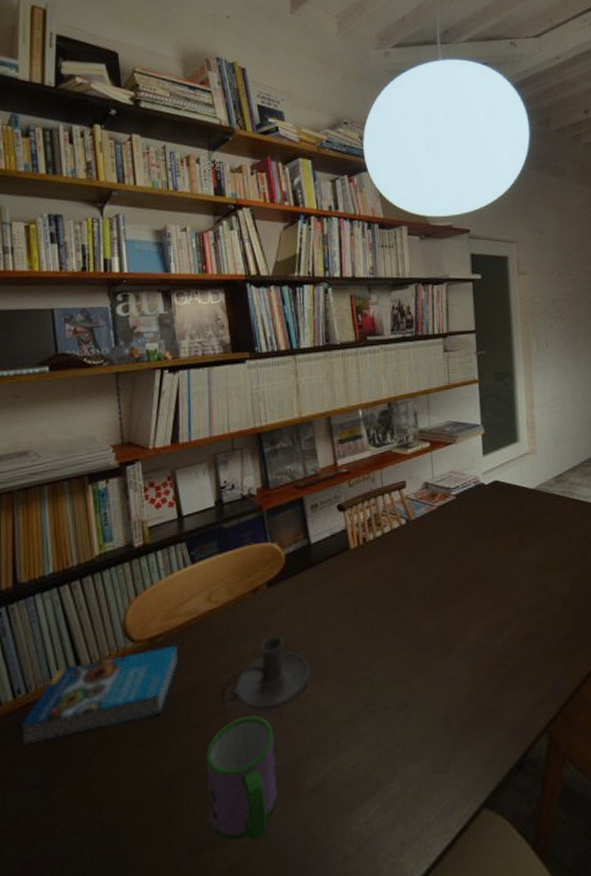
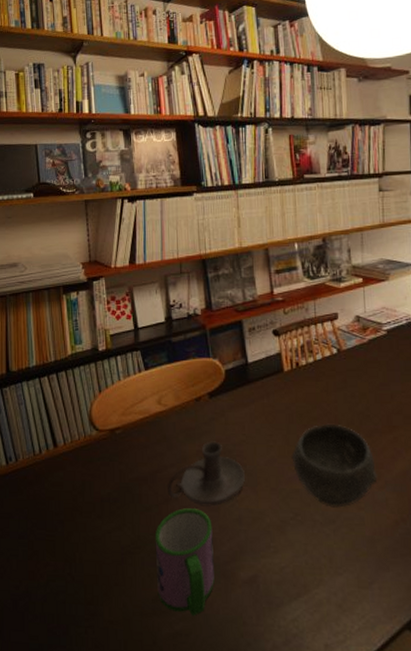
book: present [21,645,179,746] -> none [12,438,134,503]
bowl: none [360,600,451,691] -> present [291,424,378,508]

